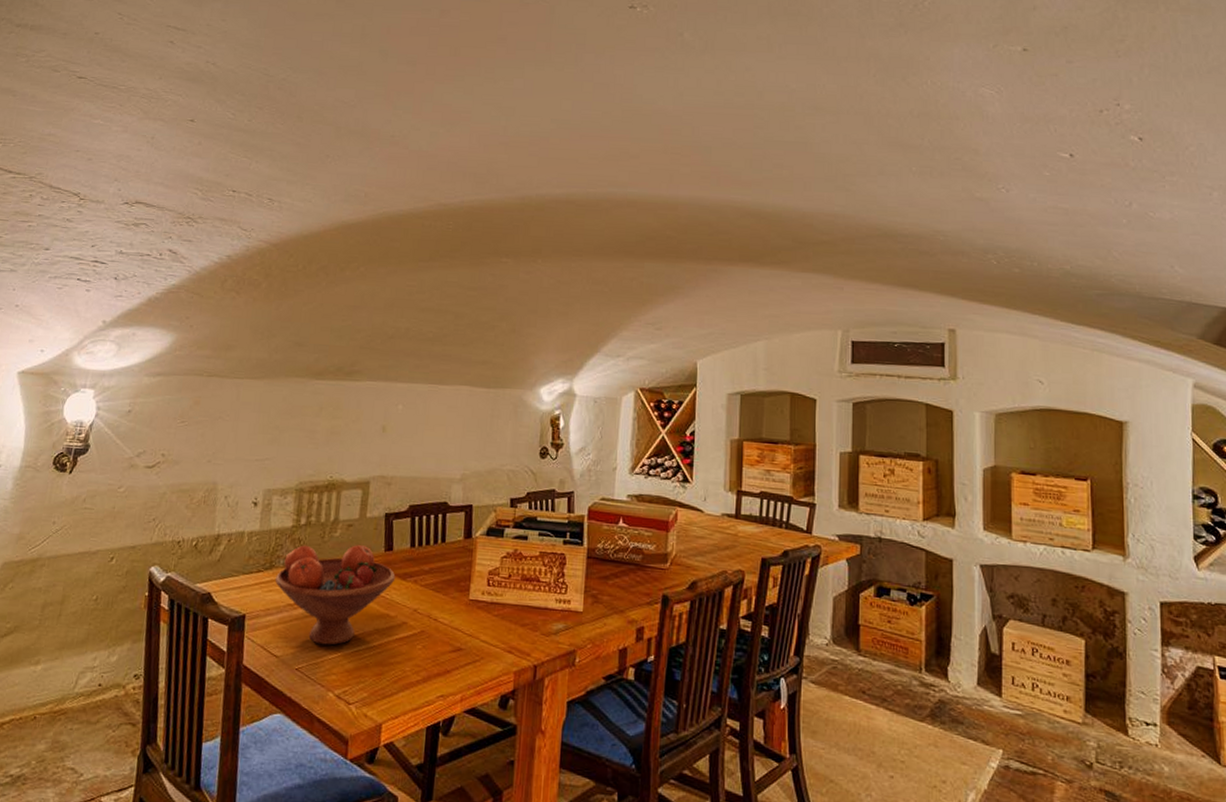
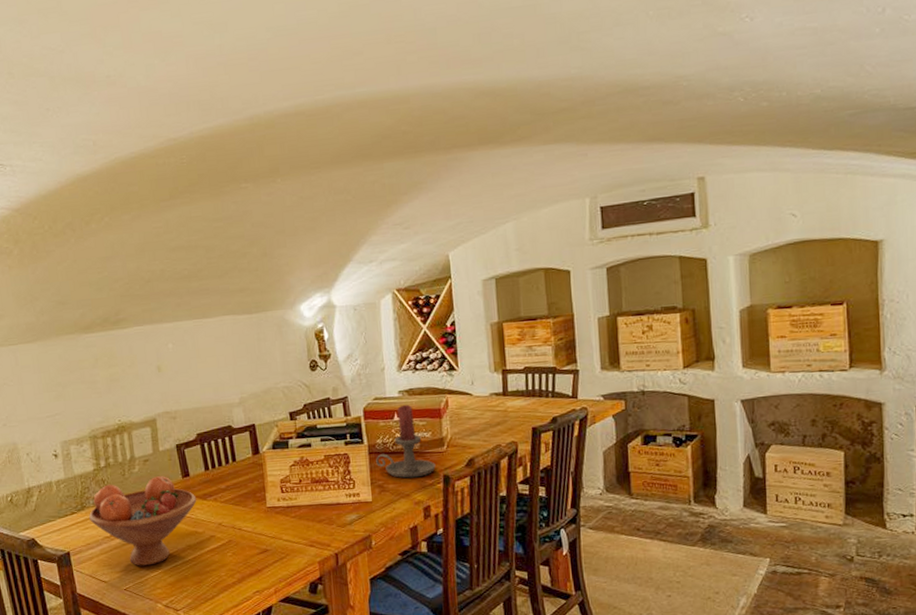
candle holder: none [593,510,656,593] -> present [376,404,436,479]

